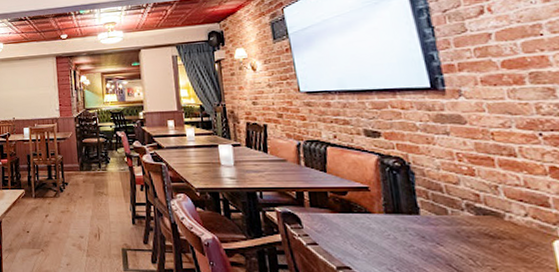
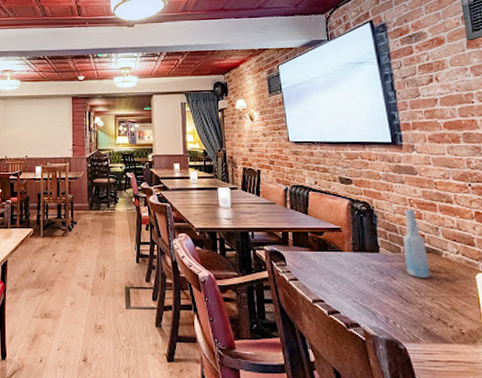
bottle: none [450,165,489,244] -> present [403,209,431,278]

